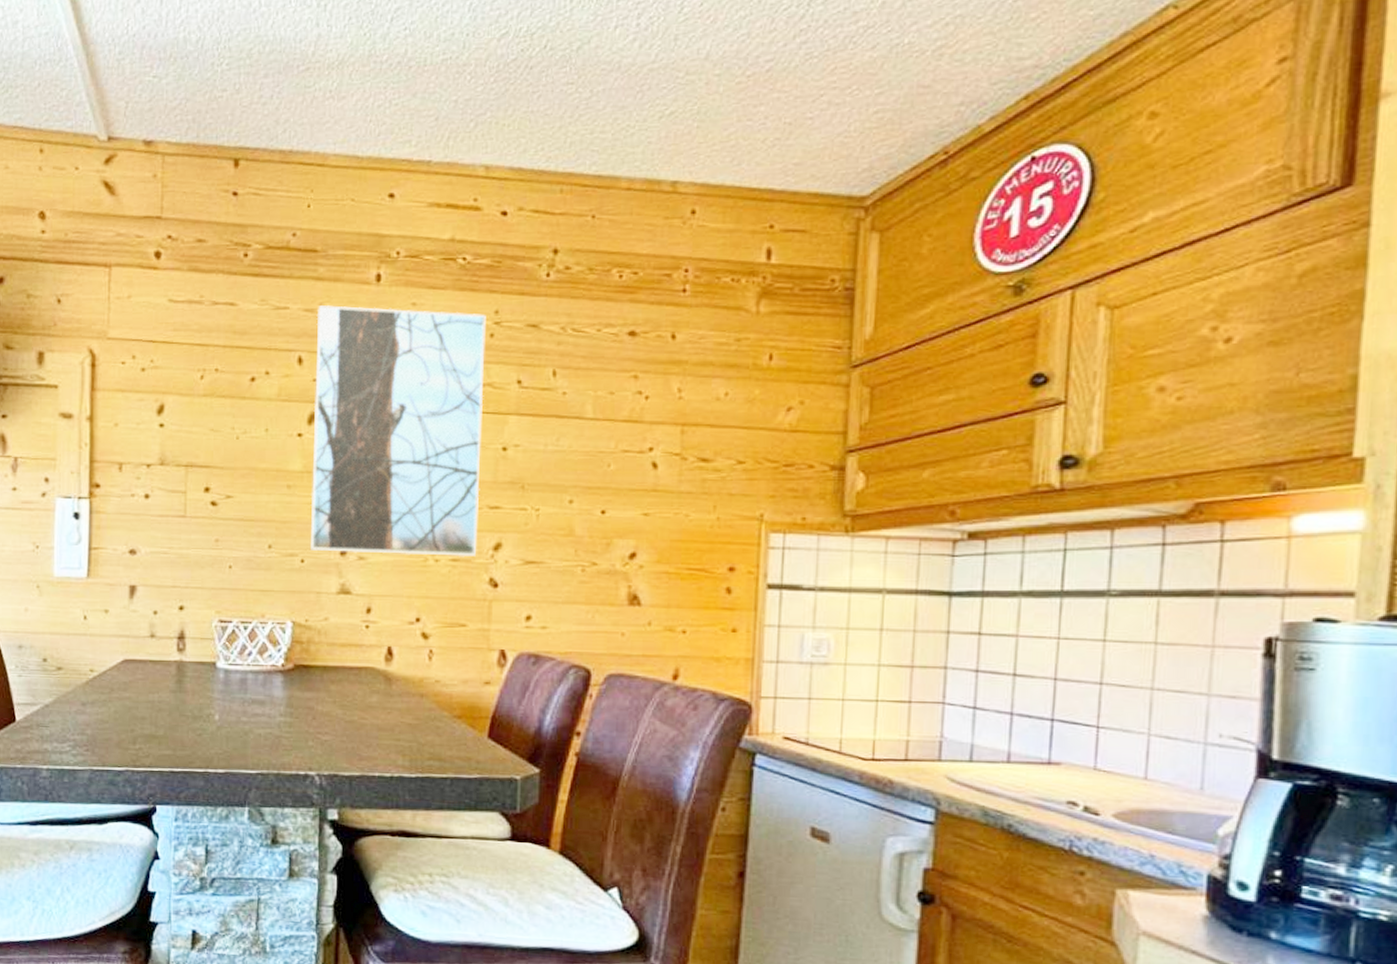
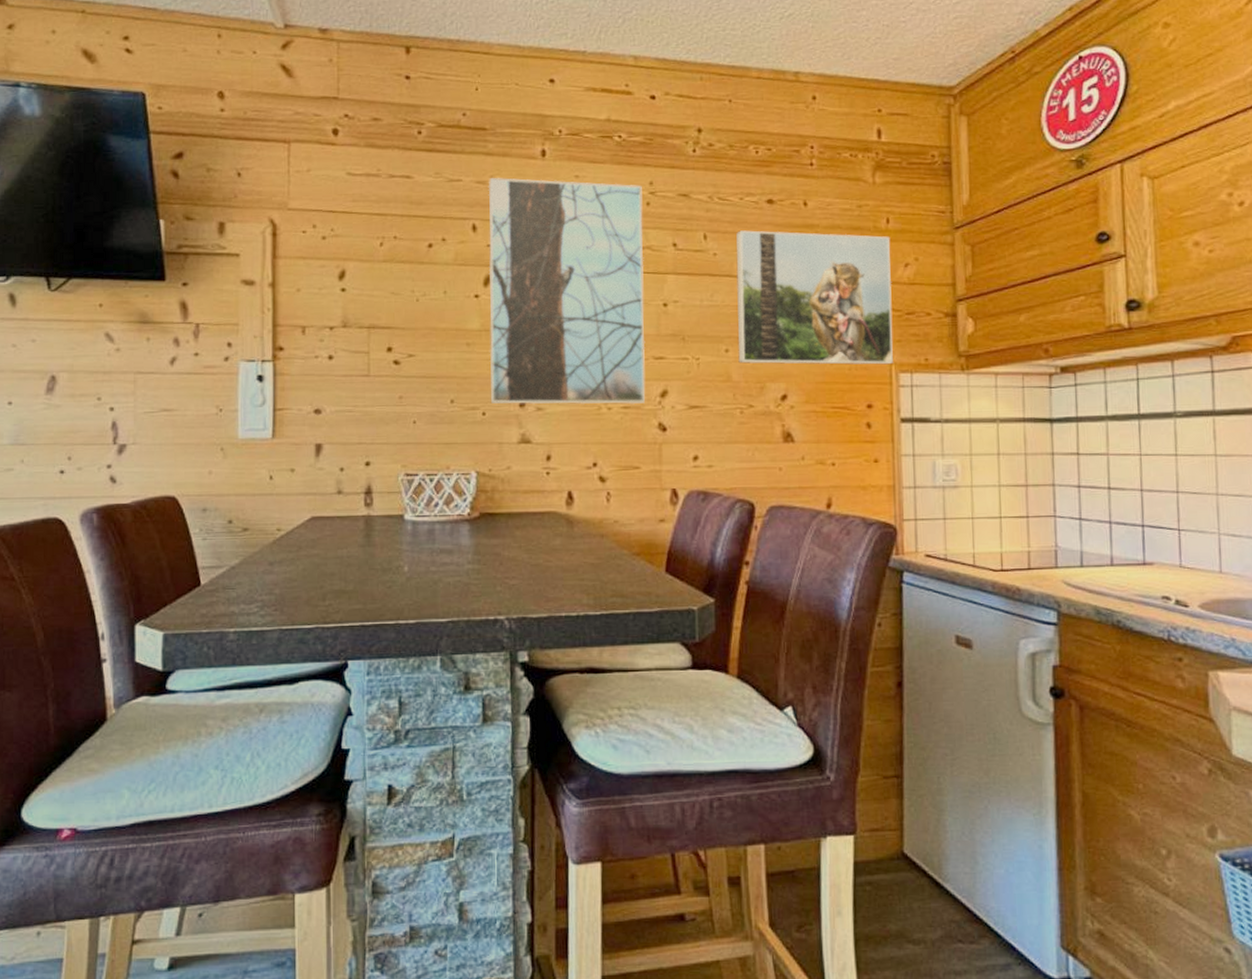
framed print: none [583,366,772,523] -> present [735,230,893,365]

